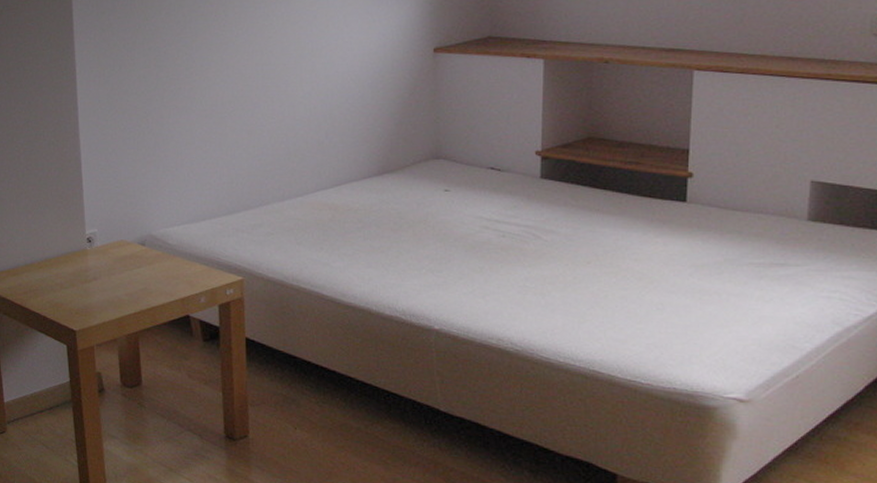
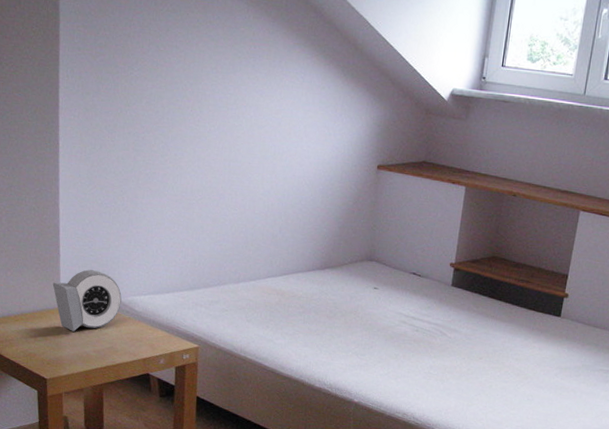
alarm clock: none [77,203,153,274] -> present [52,269,122,332]

